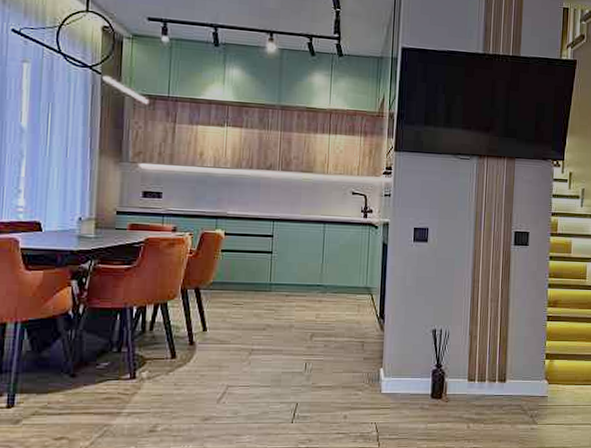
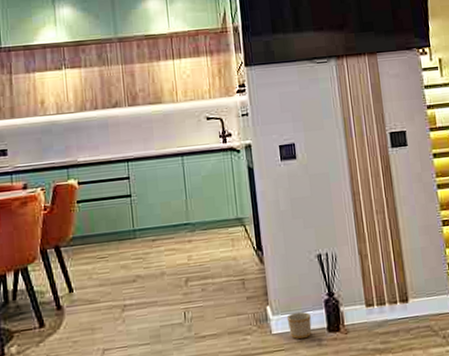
planter: none [396,377,418,401] -> present [286,311,312,340]

